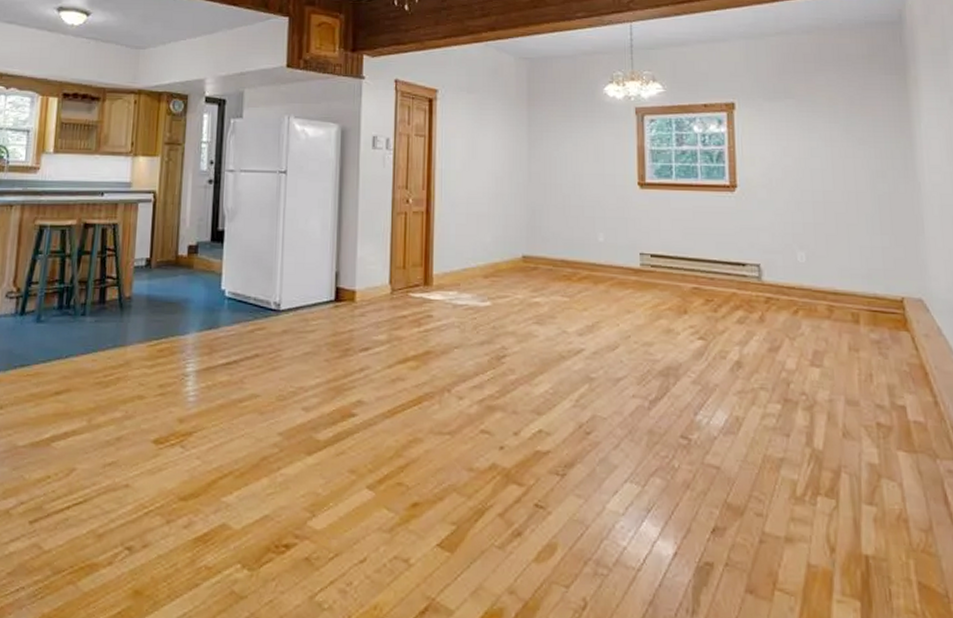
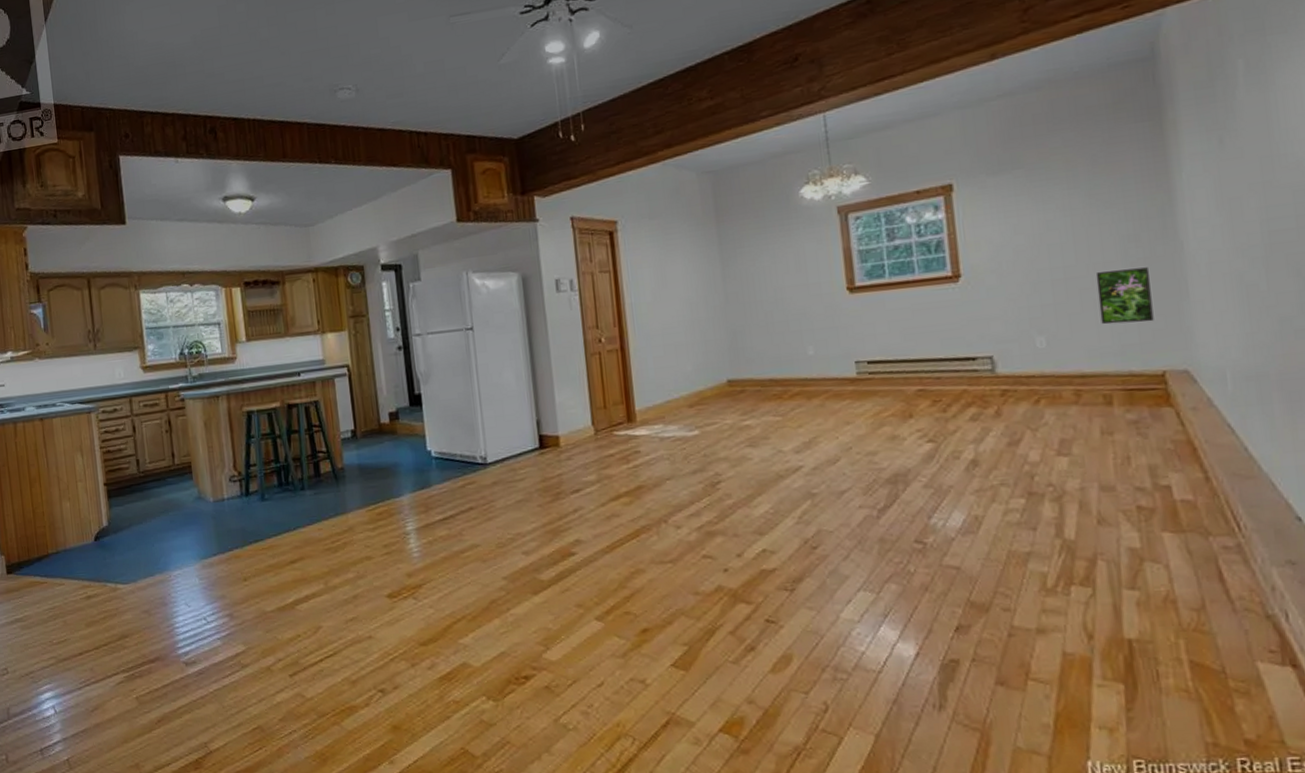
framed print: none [849,200,896,251] -> present [1095,267,1154,325]

